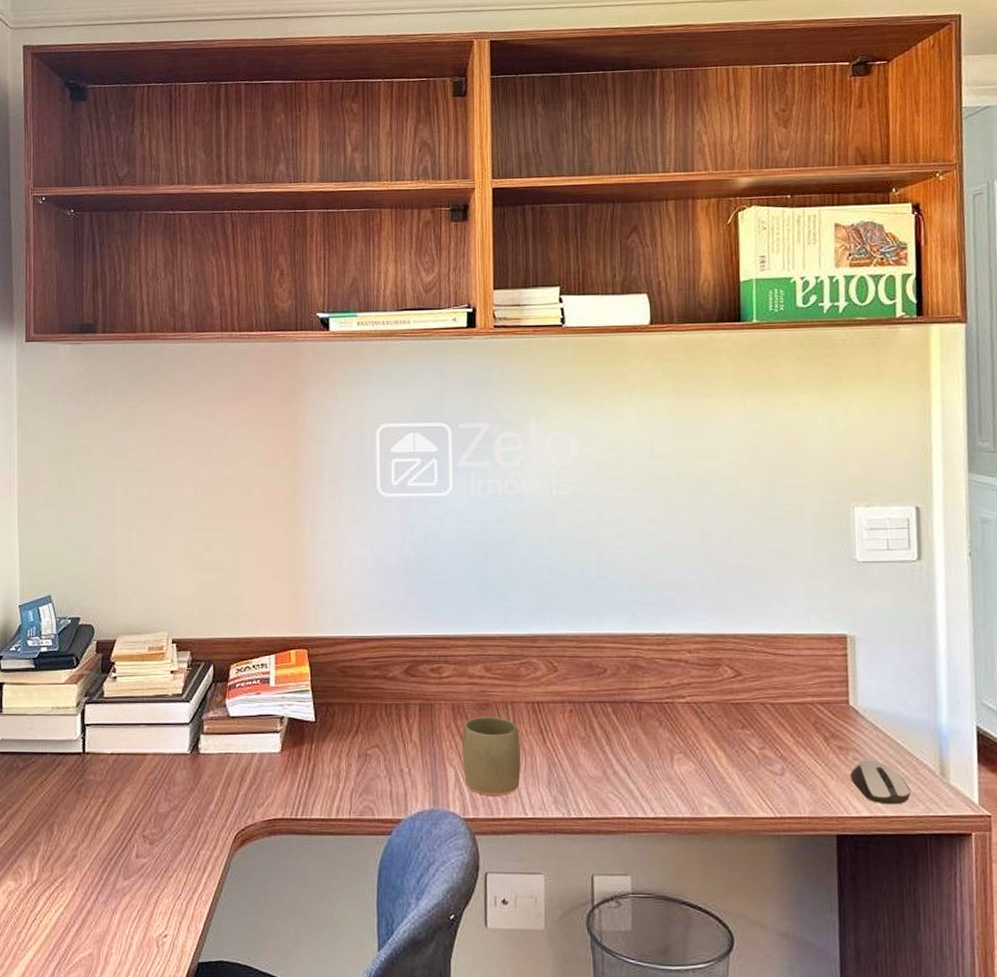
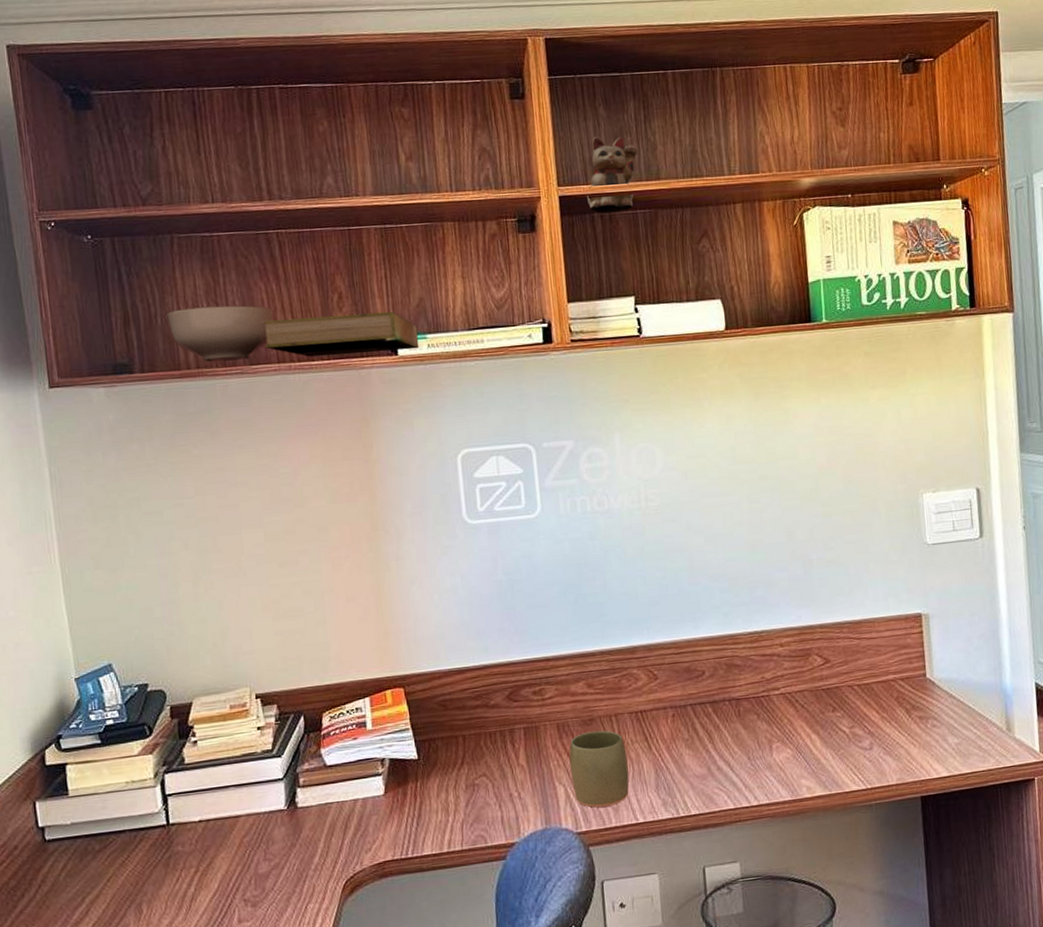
bowl: none [129,277,222,327] -> present [167,305,275,362]
decorative box: none [211,290,350,328] -> present [263,312,419,357]
decorative figurine: none [520,132,573,206] -> present [587,136,638,214]
computer mouse: present [850,760,911,805] -> none [930,725,983,763]

